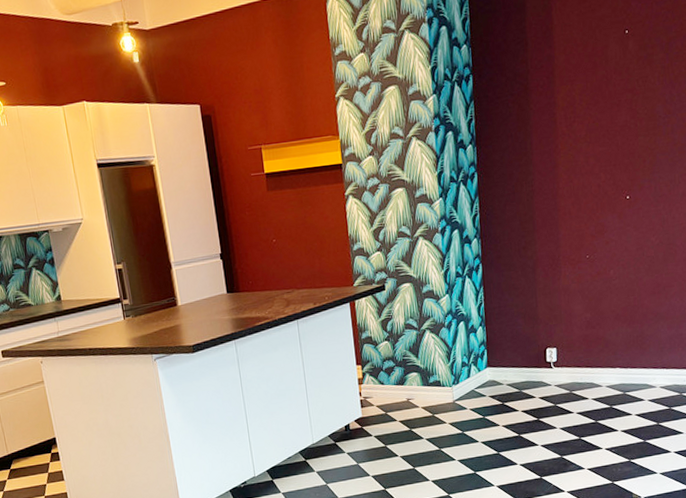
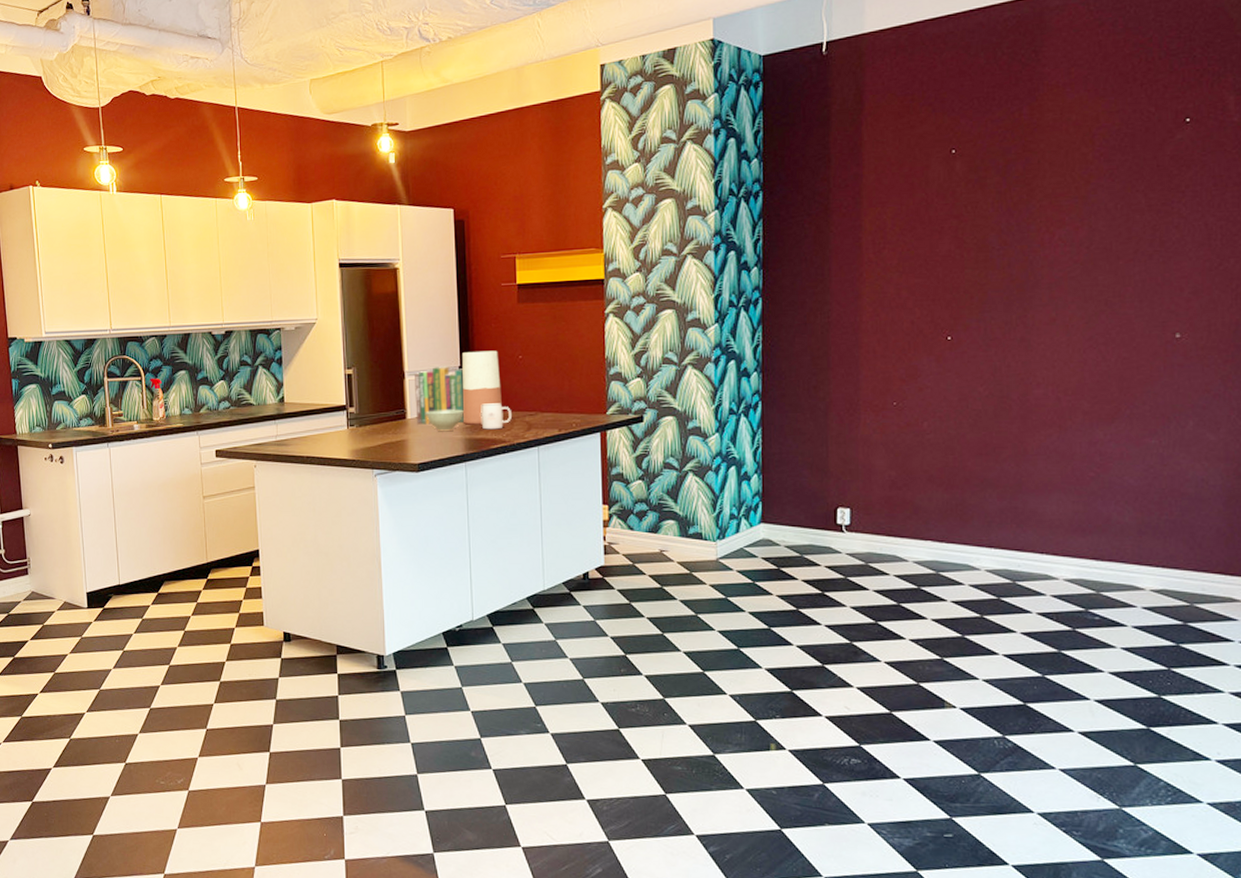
books: none [180,254,230,310] -> present [415,366,464,425]
bowl: none [193,293,229,315] -> present [425,409,464,432]
vase: none [222,236,262,307] -> present [462,350,502,426]
mug: none [243,284,272,309] -> present [481,403,511,430]

